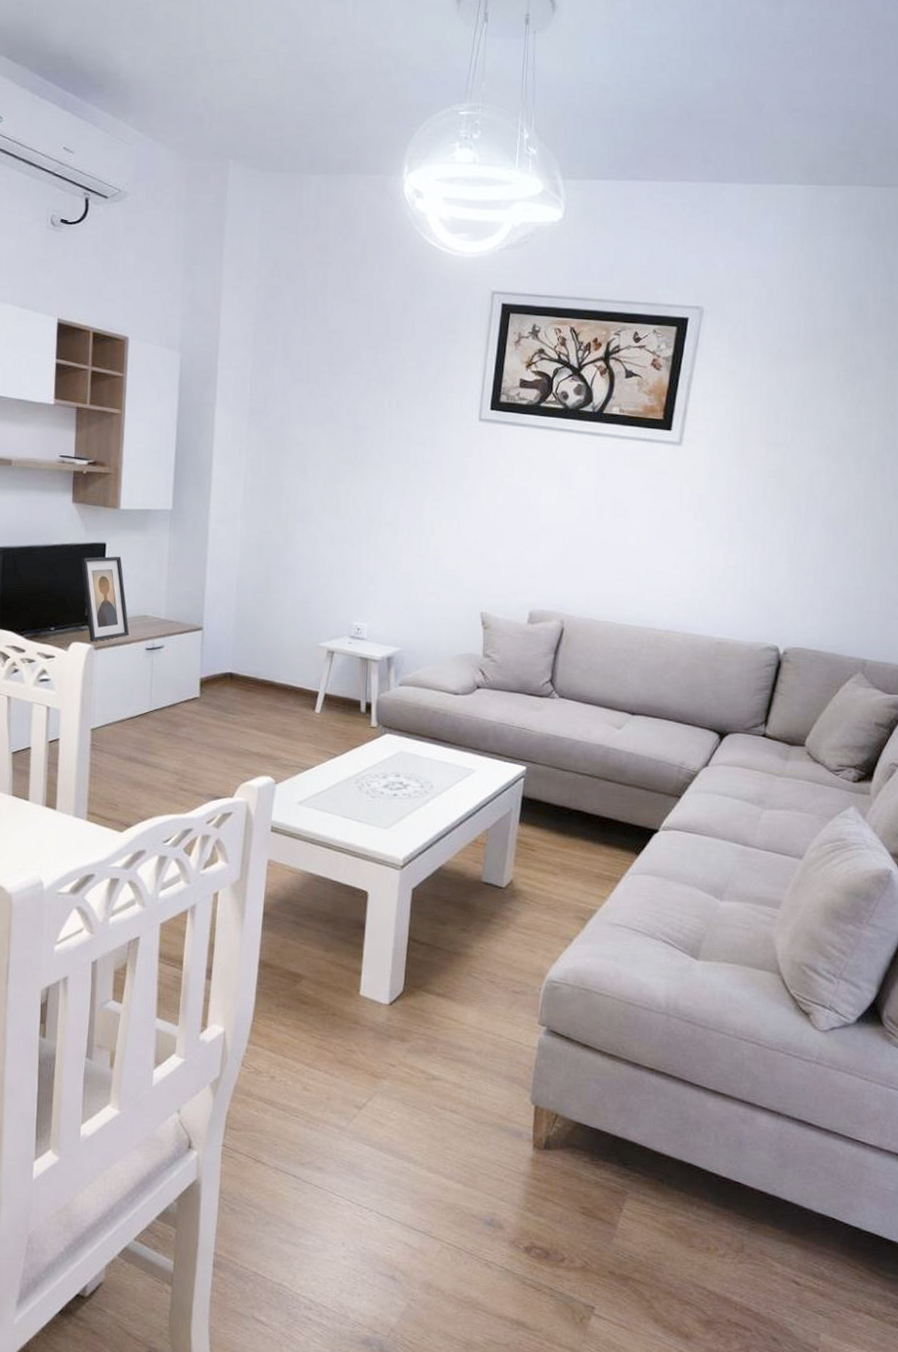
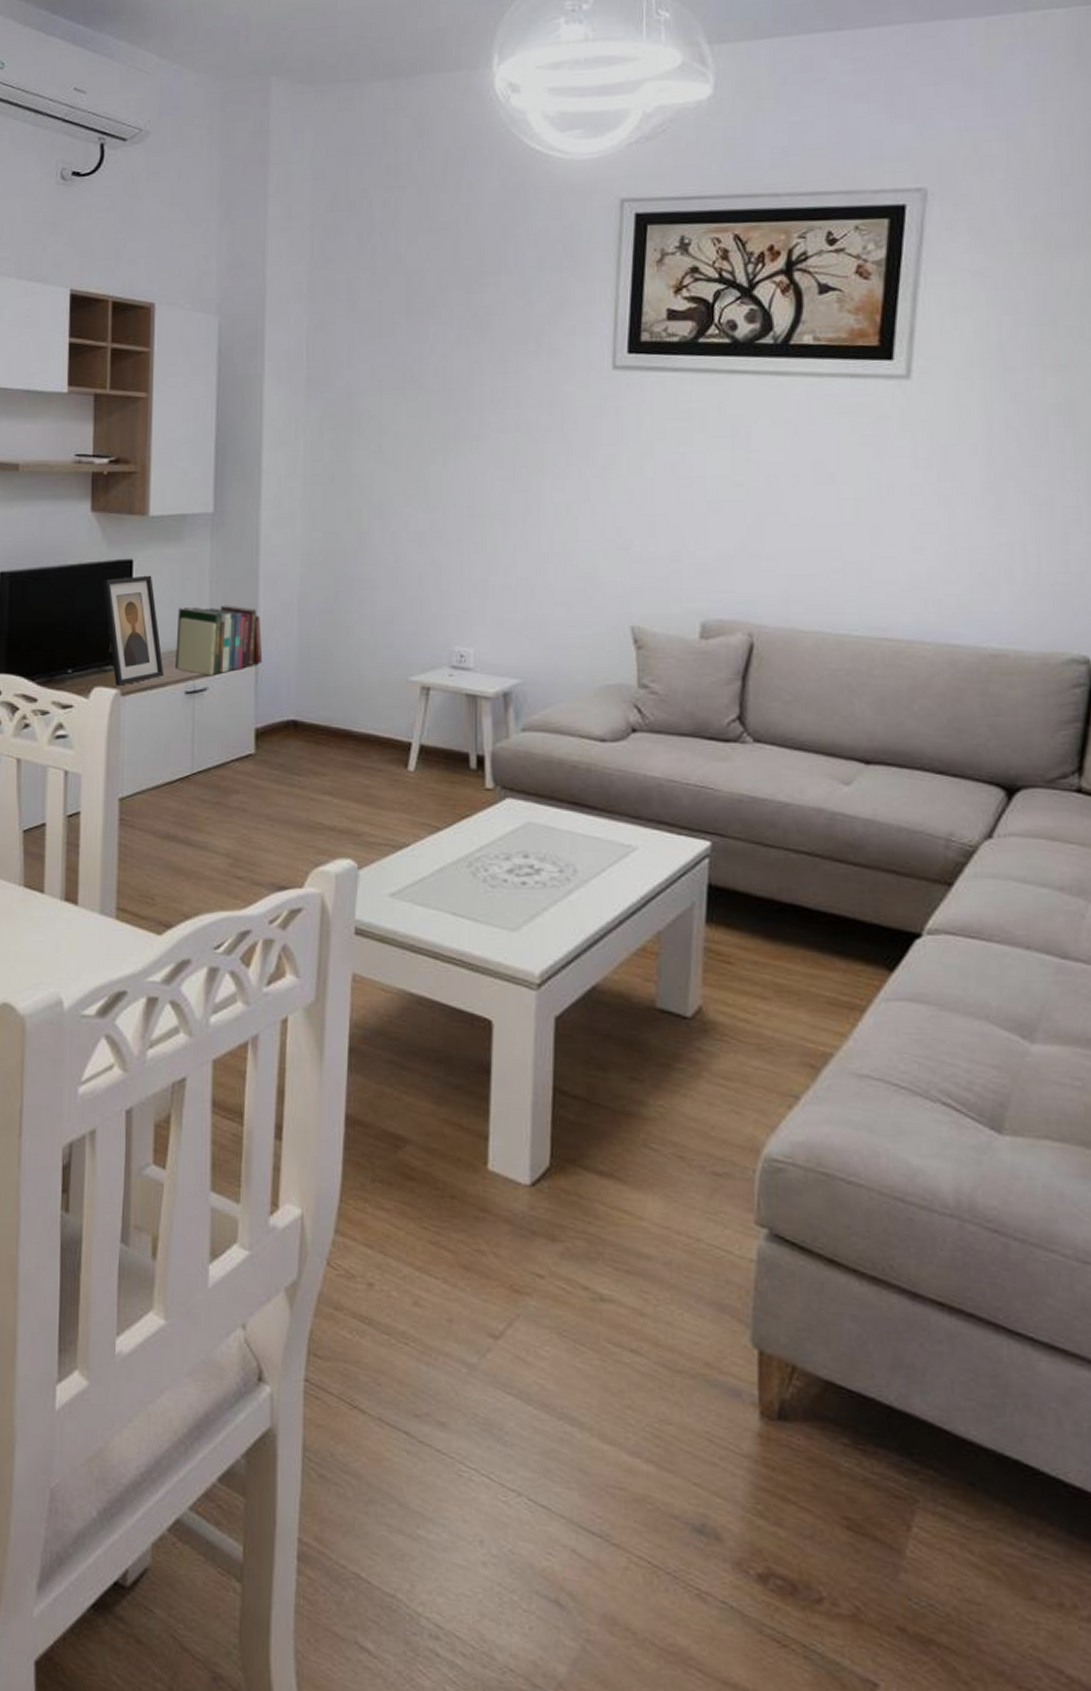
books: none [139,582,208,637] -> present [176,605,263,676]

